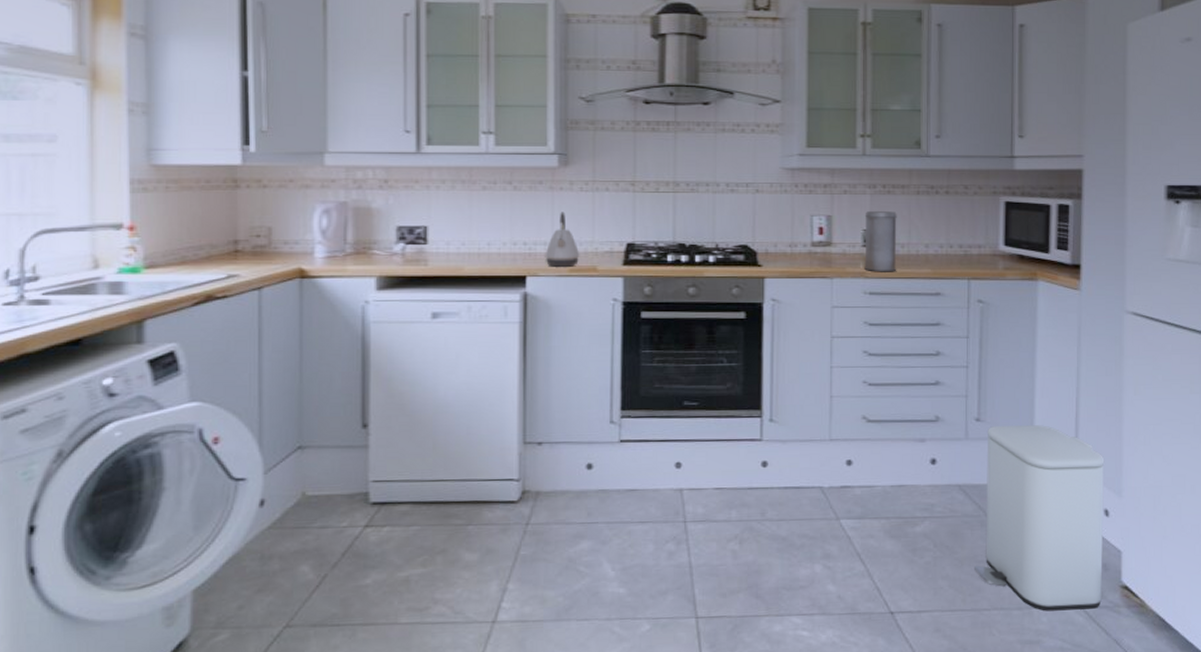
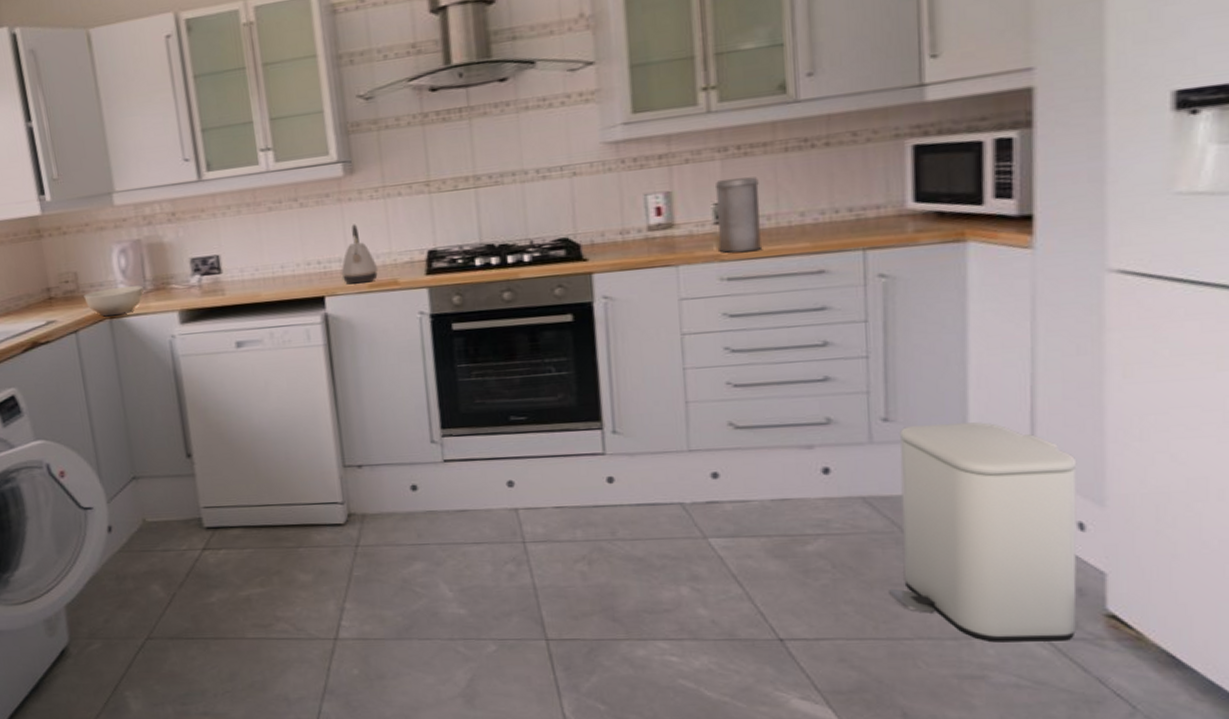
bowl: none [275,246,344,276] -> present [84,285,144,317]

